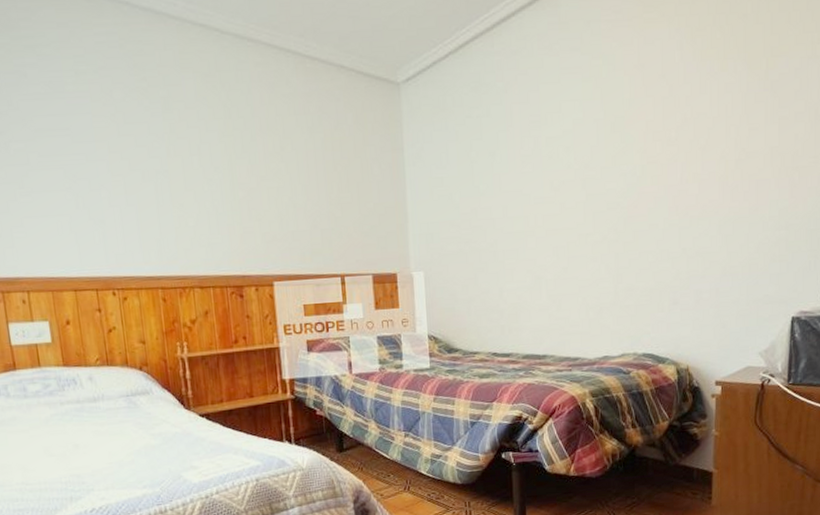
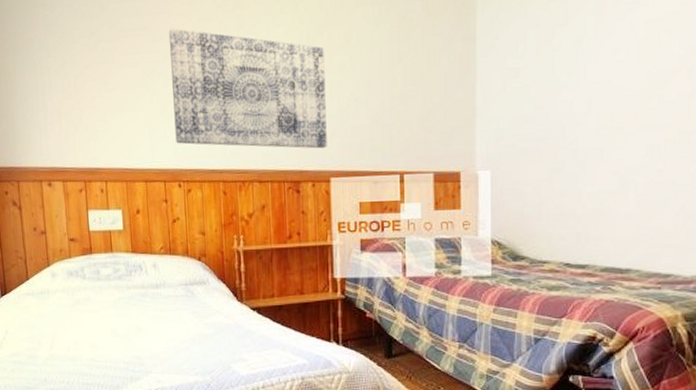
wall art: none [91,129,268,254] -> present [168,27,327,149]

